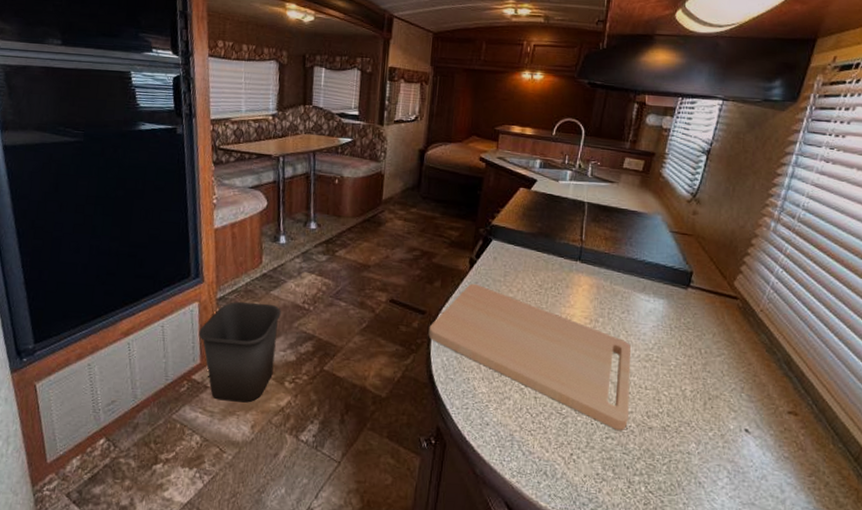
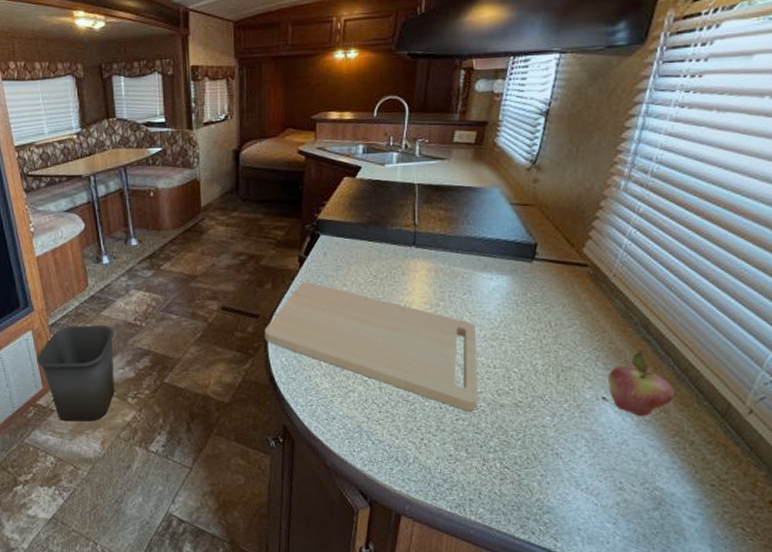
fruit: none [750,385,812,453] -> present [607,350,674,417]

